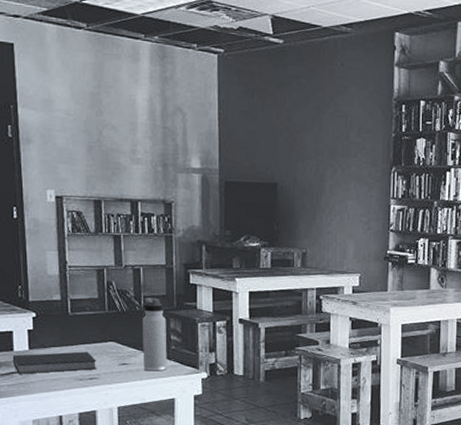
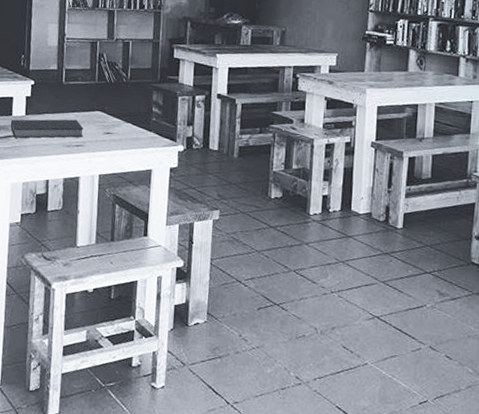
thermos bottle: present [142,297,167,372] -> none [125,70,150,142]

